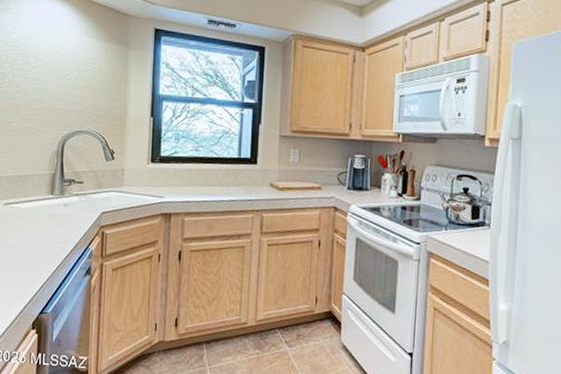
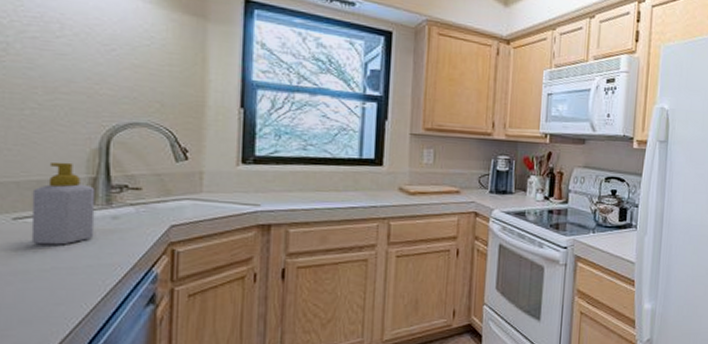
soap bottle: none [14,161,54,225] -> present [31,161,96,245]

